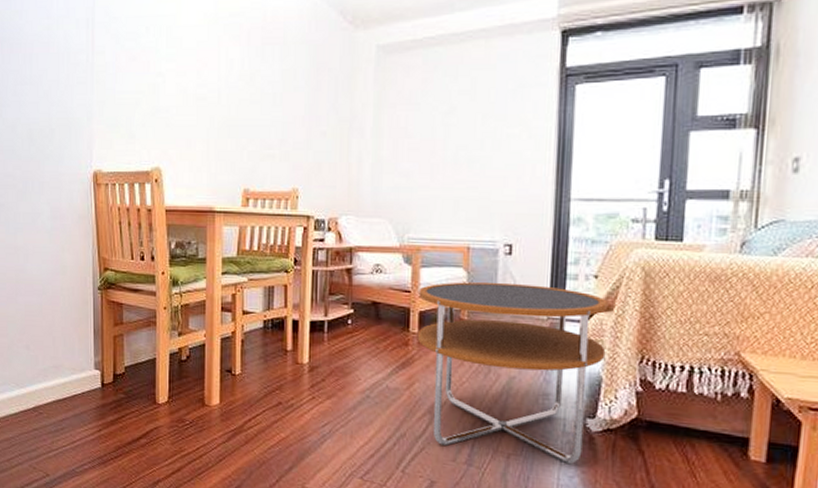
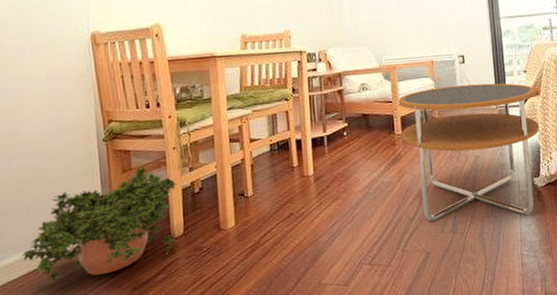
potted plant: none [21,322,166,427] -> present [20,166,180,284]

